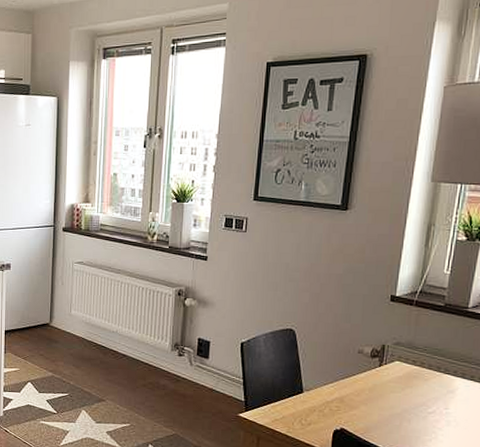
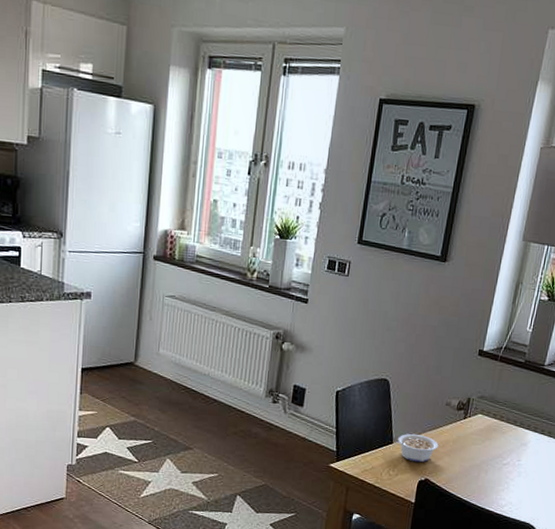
legume: none [305,382,353,412] -> present [395,433,439,463]

